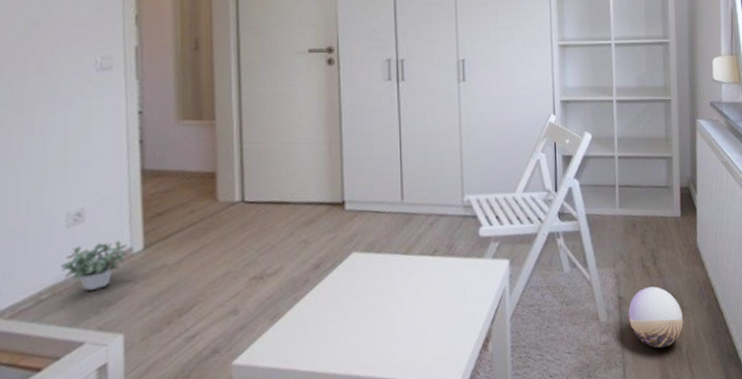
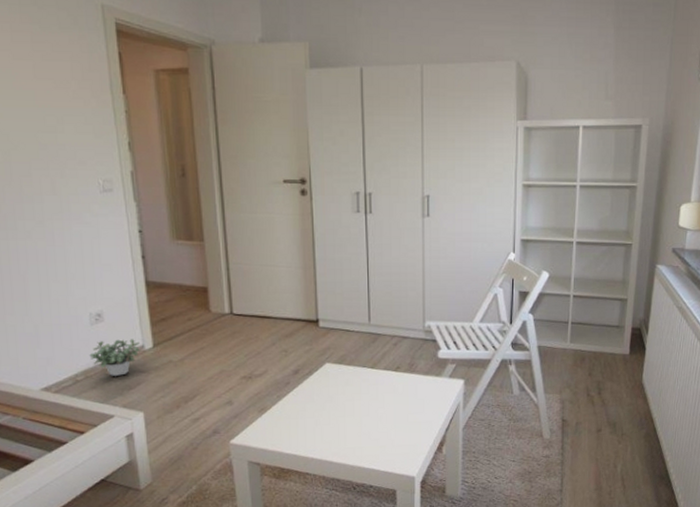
ball: present [628,286,683,348] -> none [570,413,621,465]

